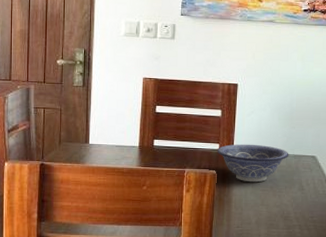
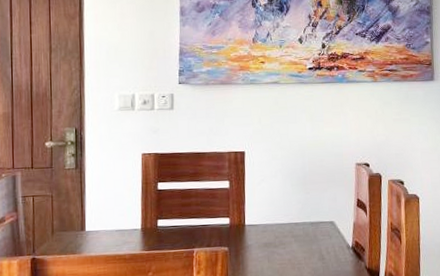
decorative bowl: present [217,144,289,183] -> none [227,214,306,257]

